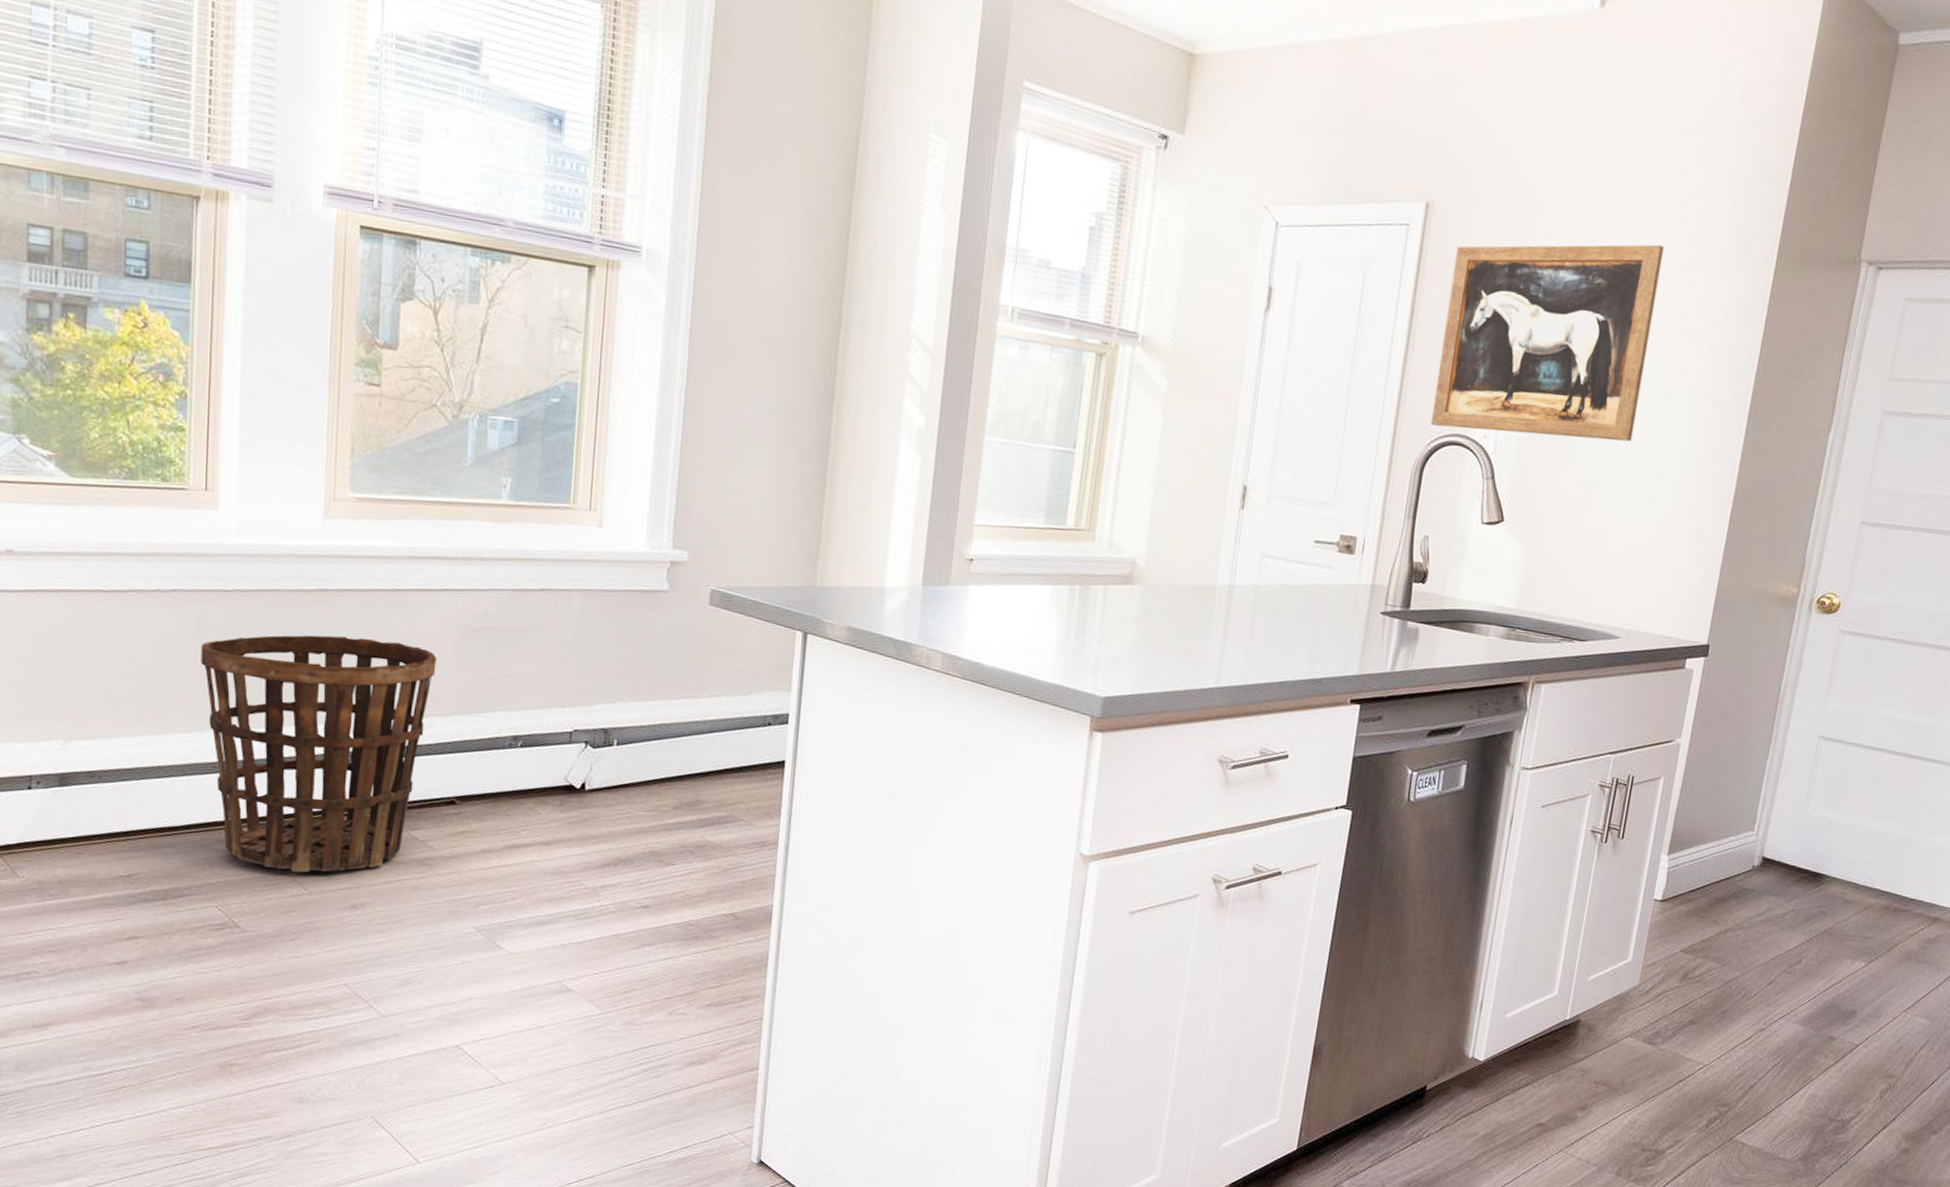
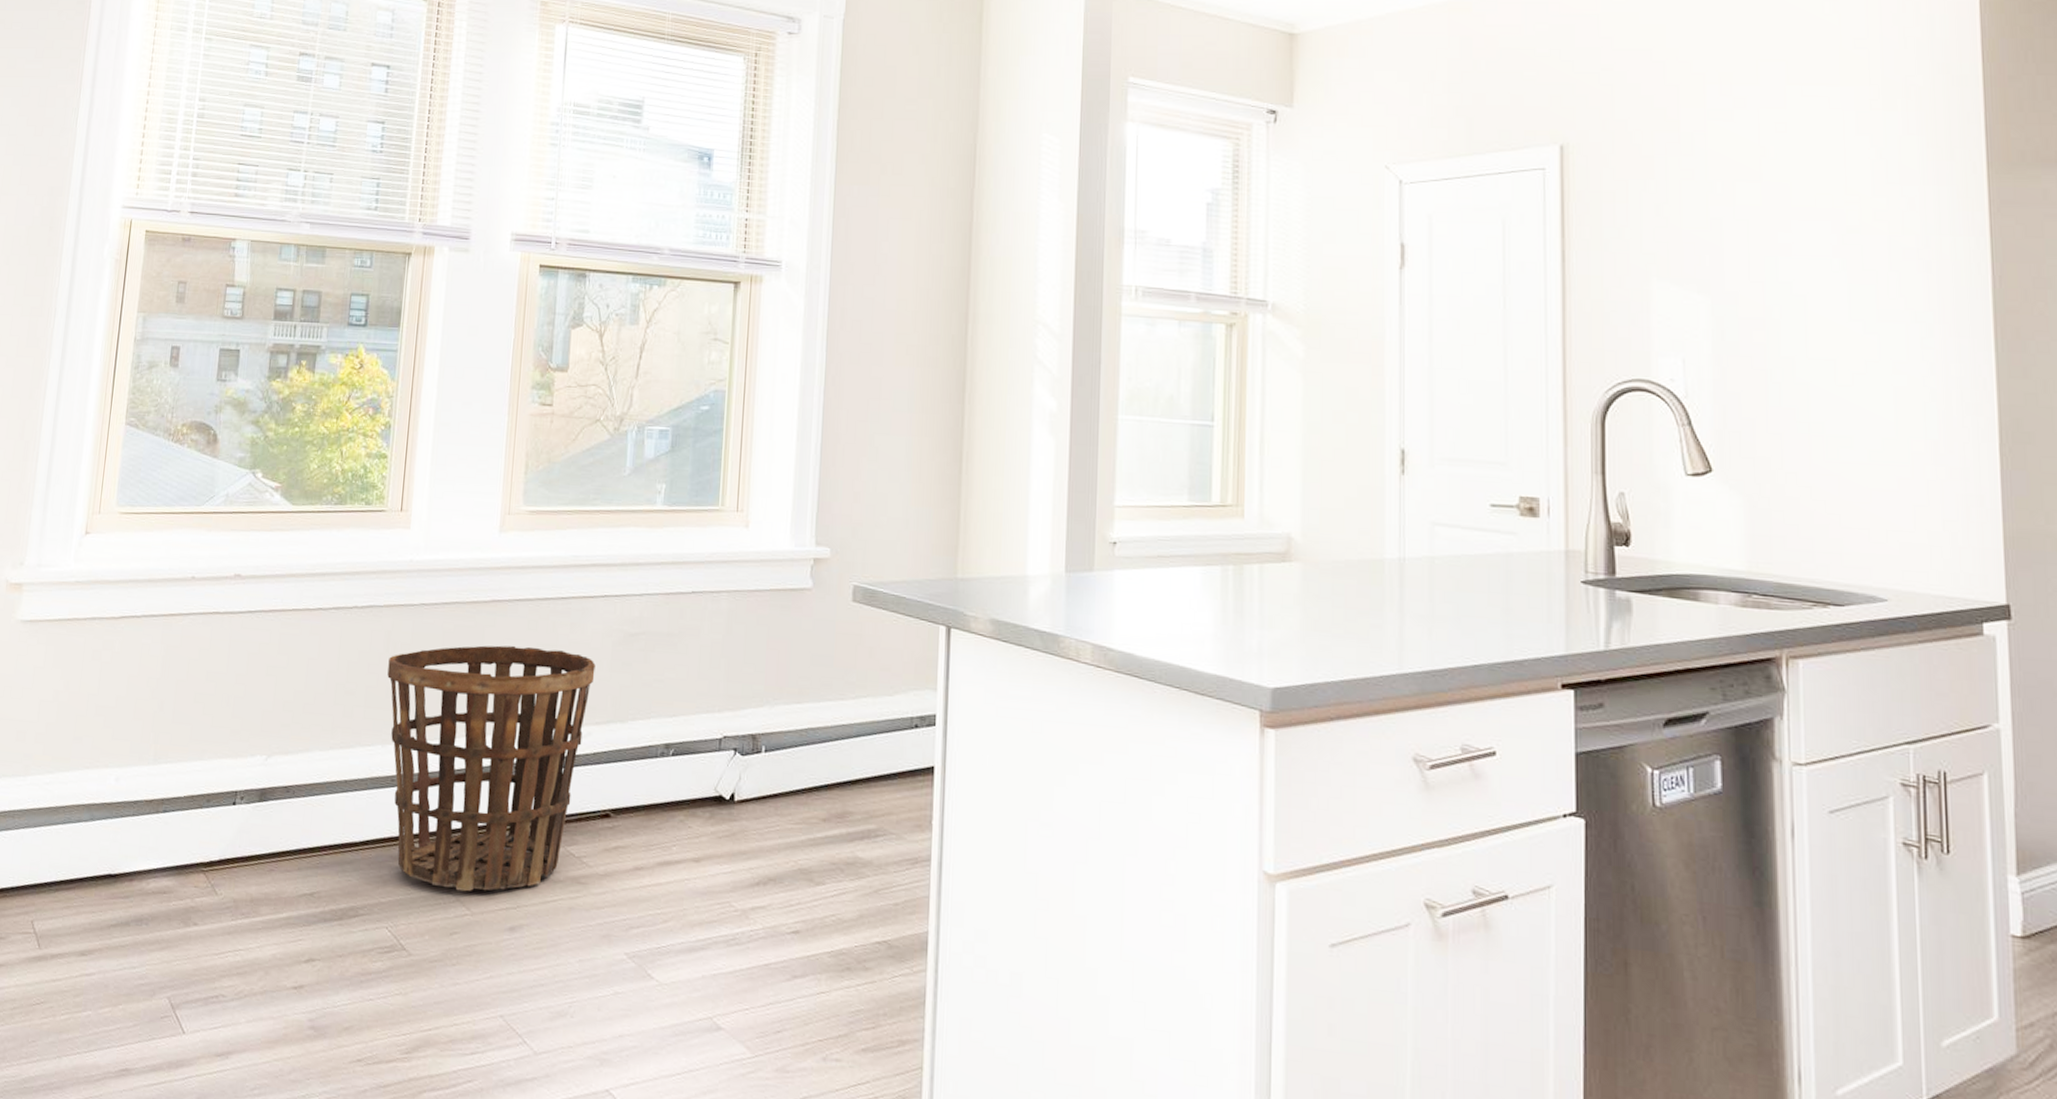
wall art: present [1430,244,1664,442] -> none [1602,162,1853,374]

